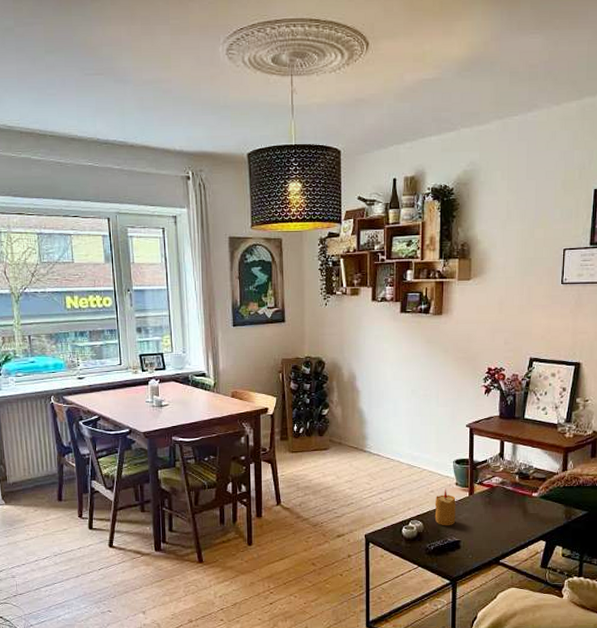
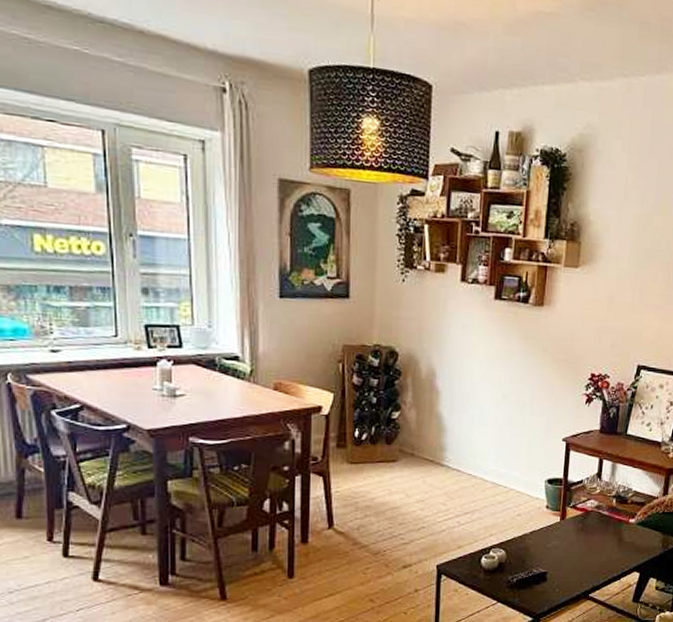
candle: present [434,488,456,526] -> none [519,511,545,556]

